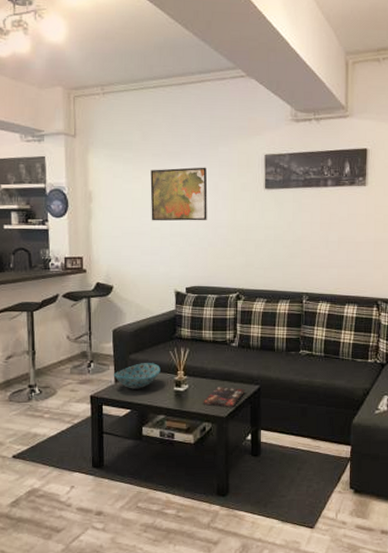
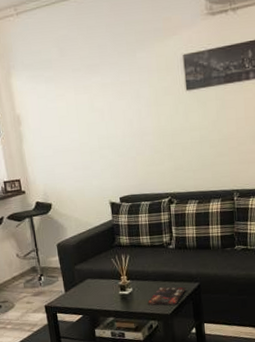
bowl: present [113,363,160,389] -> none [62,271,105,297]
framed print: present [150,167,208,221] -> none [72,75,133,137]

